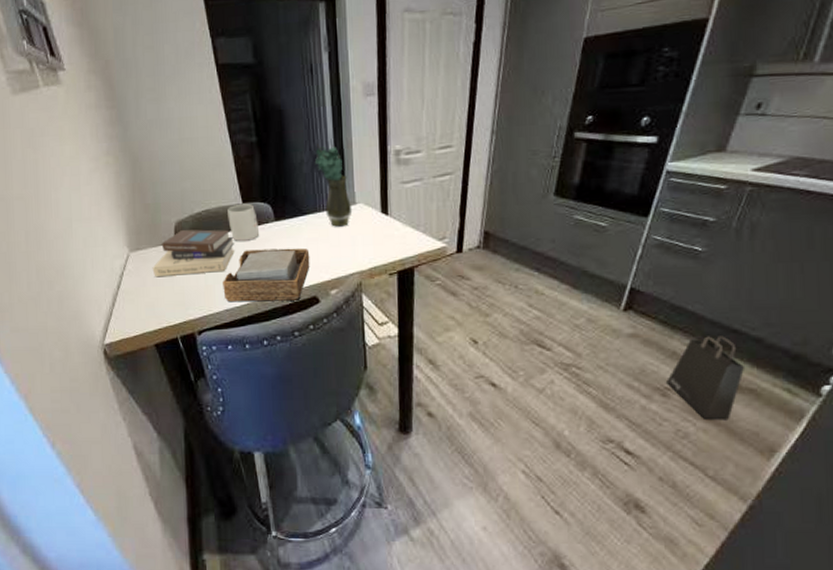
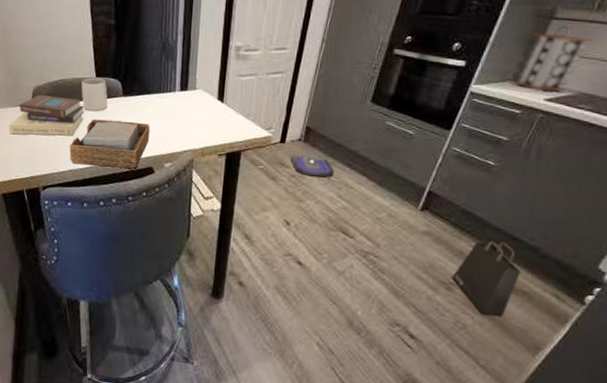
vase: present [315,144,353,227] -> none [164,32,193,108]
robot vacuum: none [471,263,522,287] -> present [291,154,335,178]
spice rack: none [708,83,801,160] -> present [508,26,592,92]

